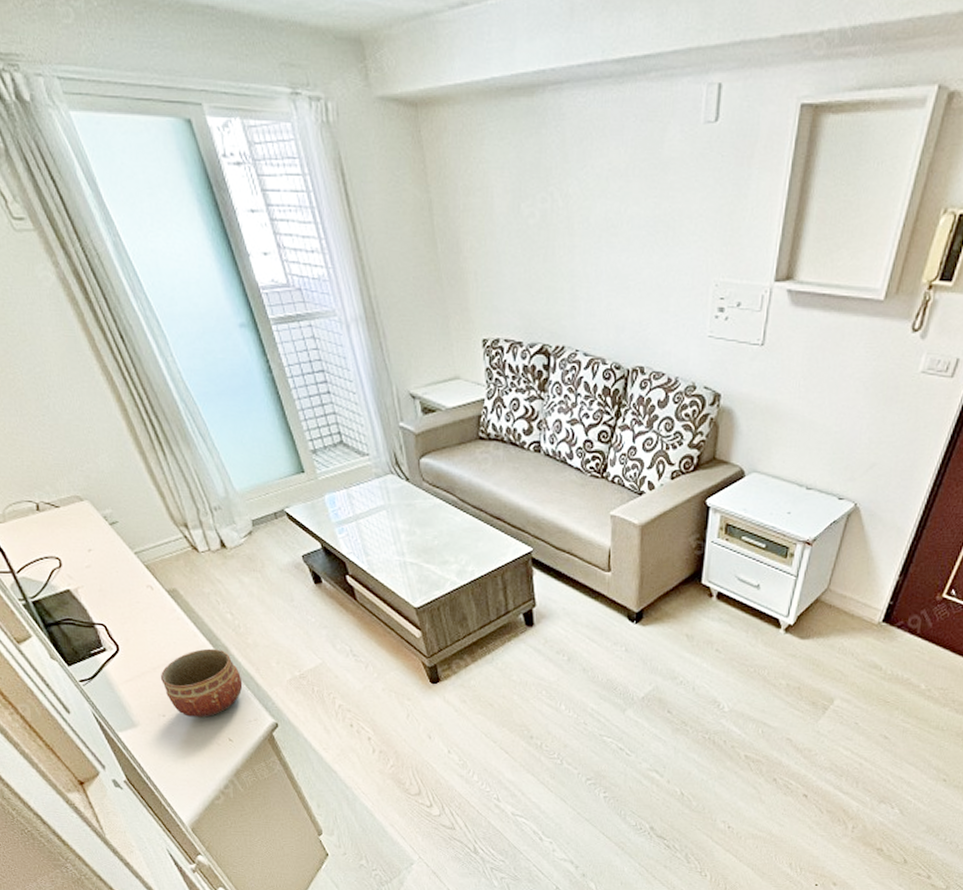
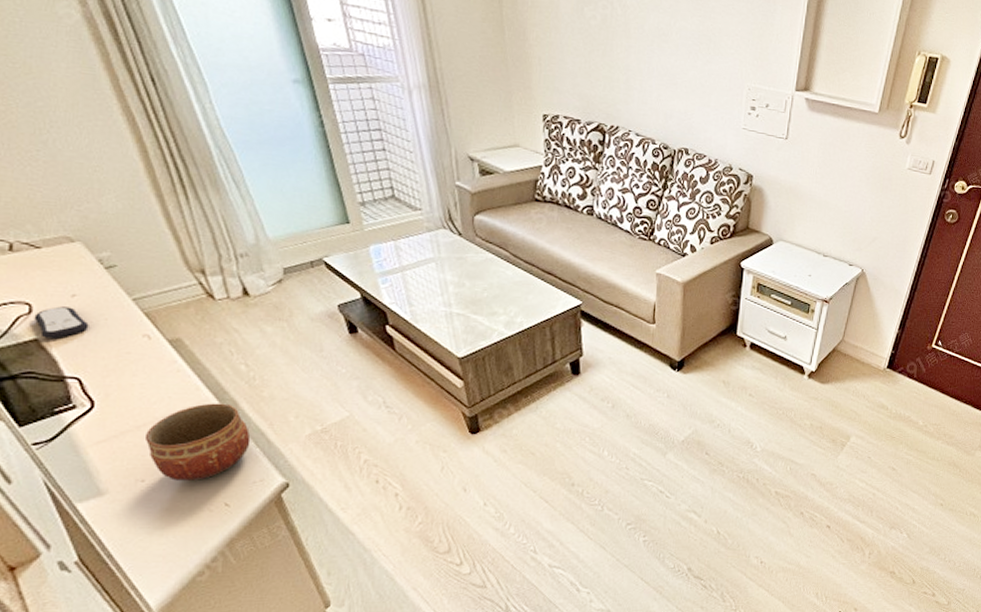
remote control: none [64,560,105,589] -> present [34,306,89,339]

